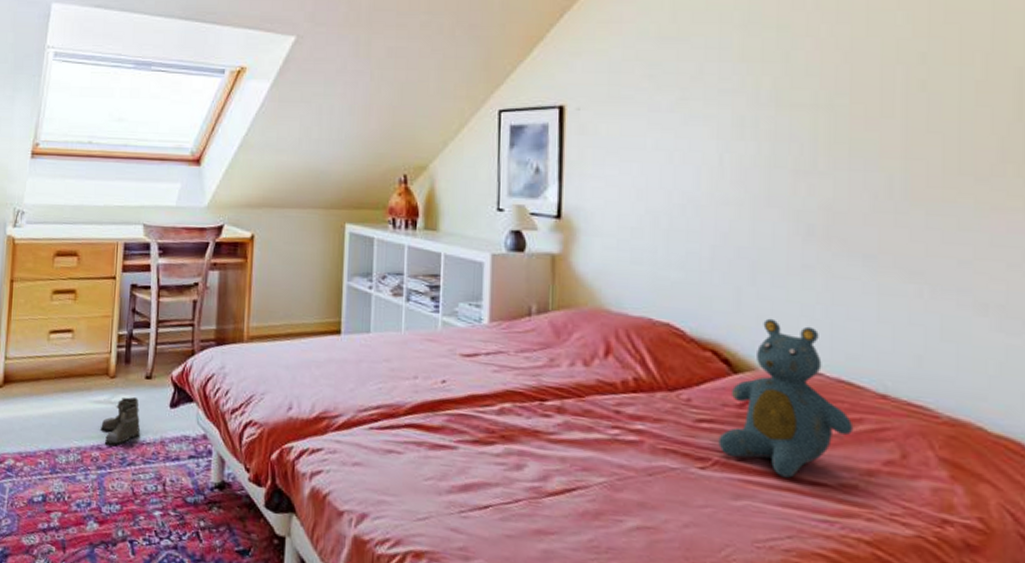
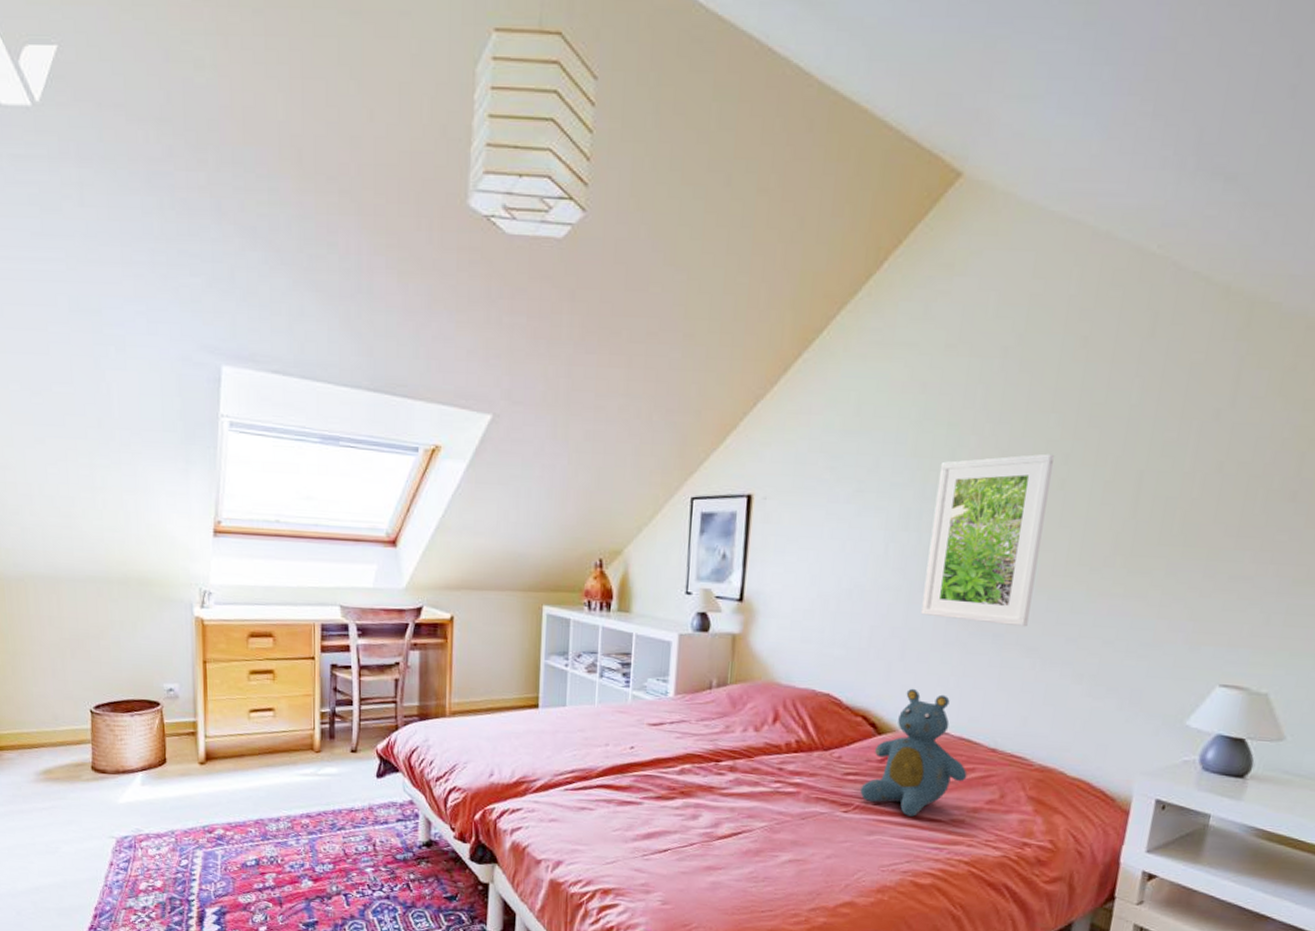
boots: present [101,396,141,445] -> none [309,769,349,813]
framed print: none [770,53,908,247] -> present [921,453,1054,627]

